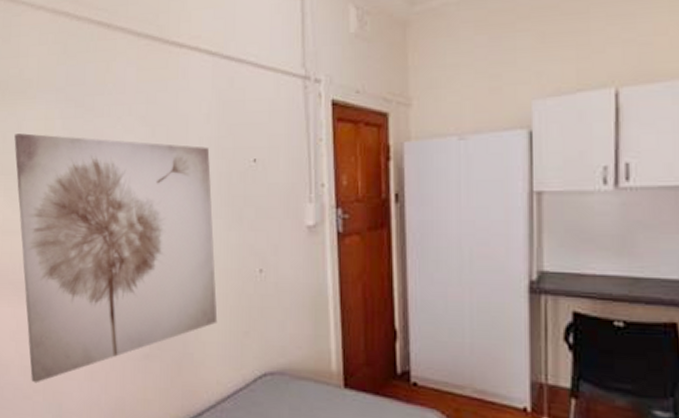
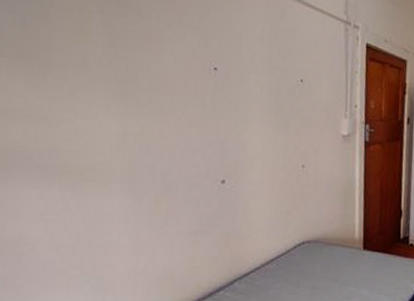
wall art: present [14,133,218,384] -> none [38,19,265,259]

